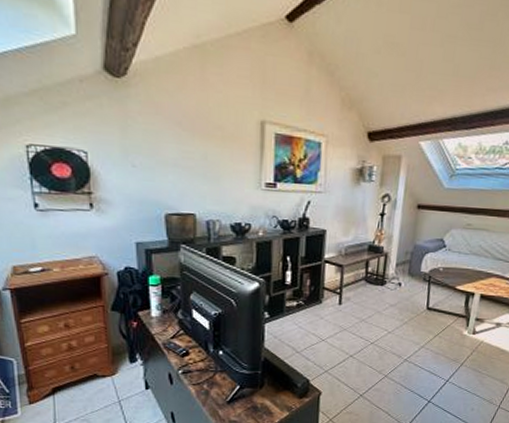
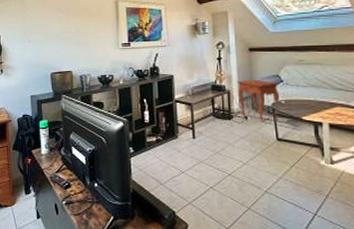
side table: none [395,241,442,290] -> present [236,79,280,123]

